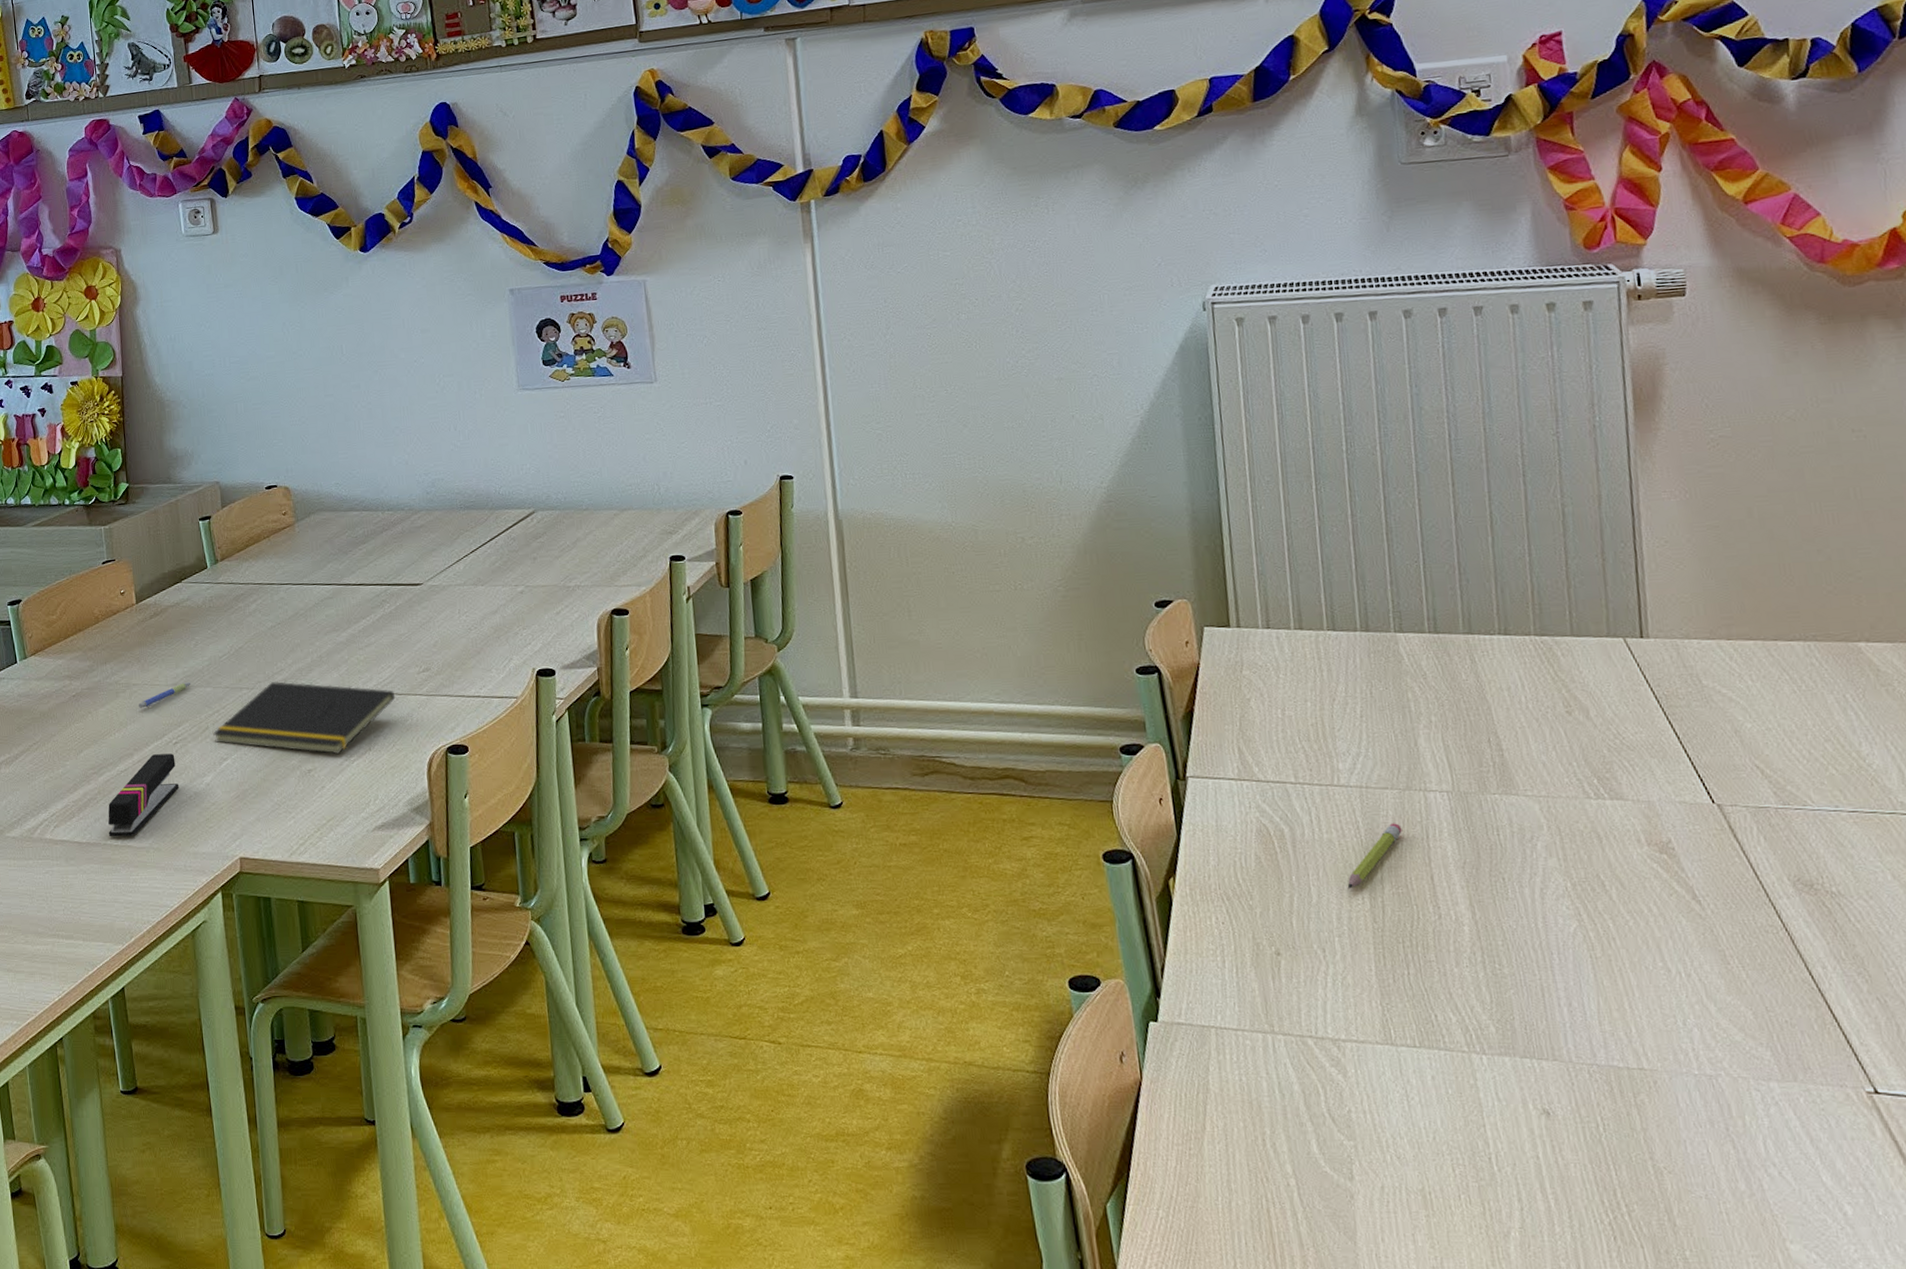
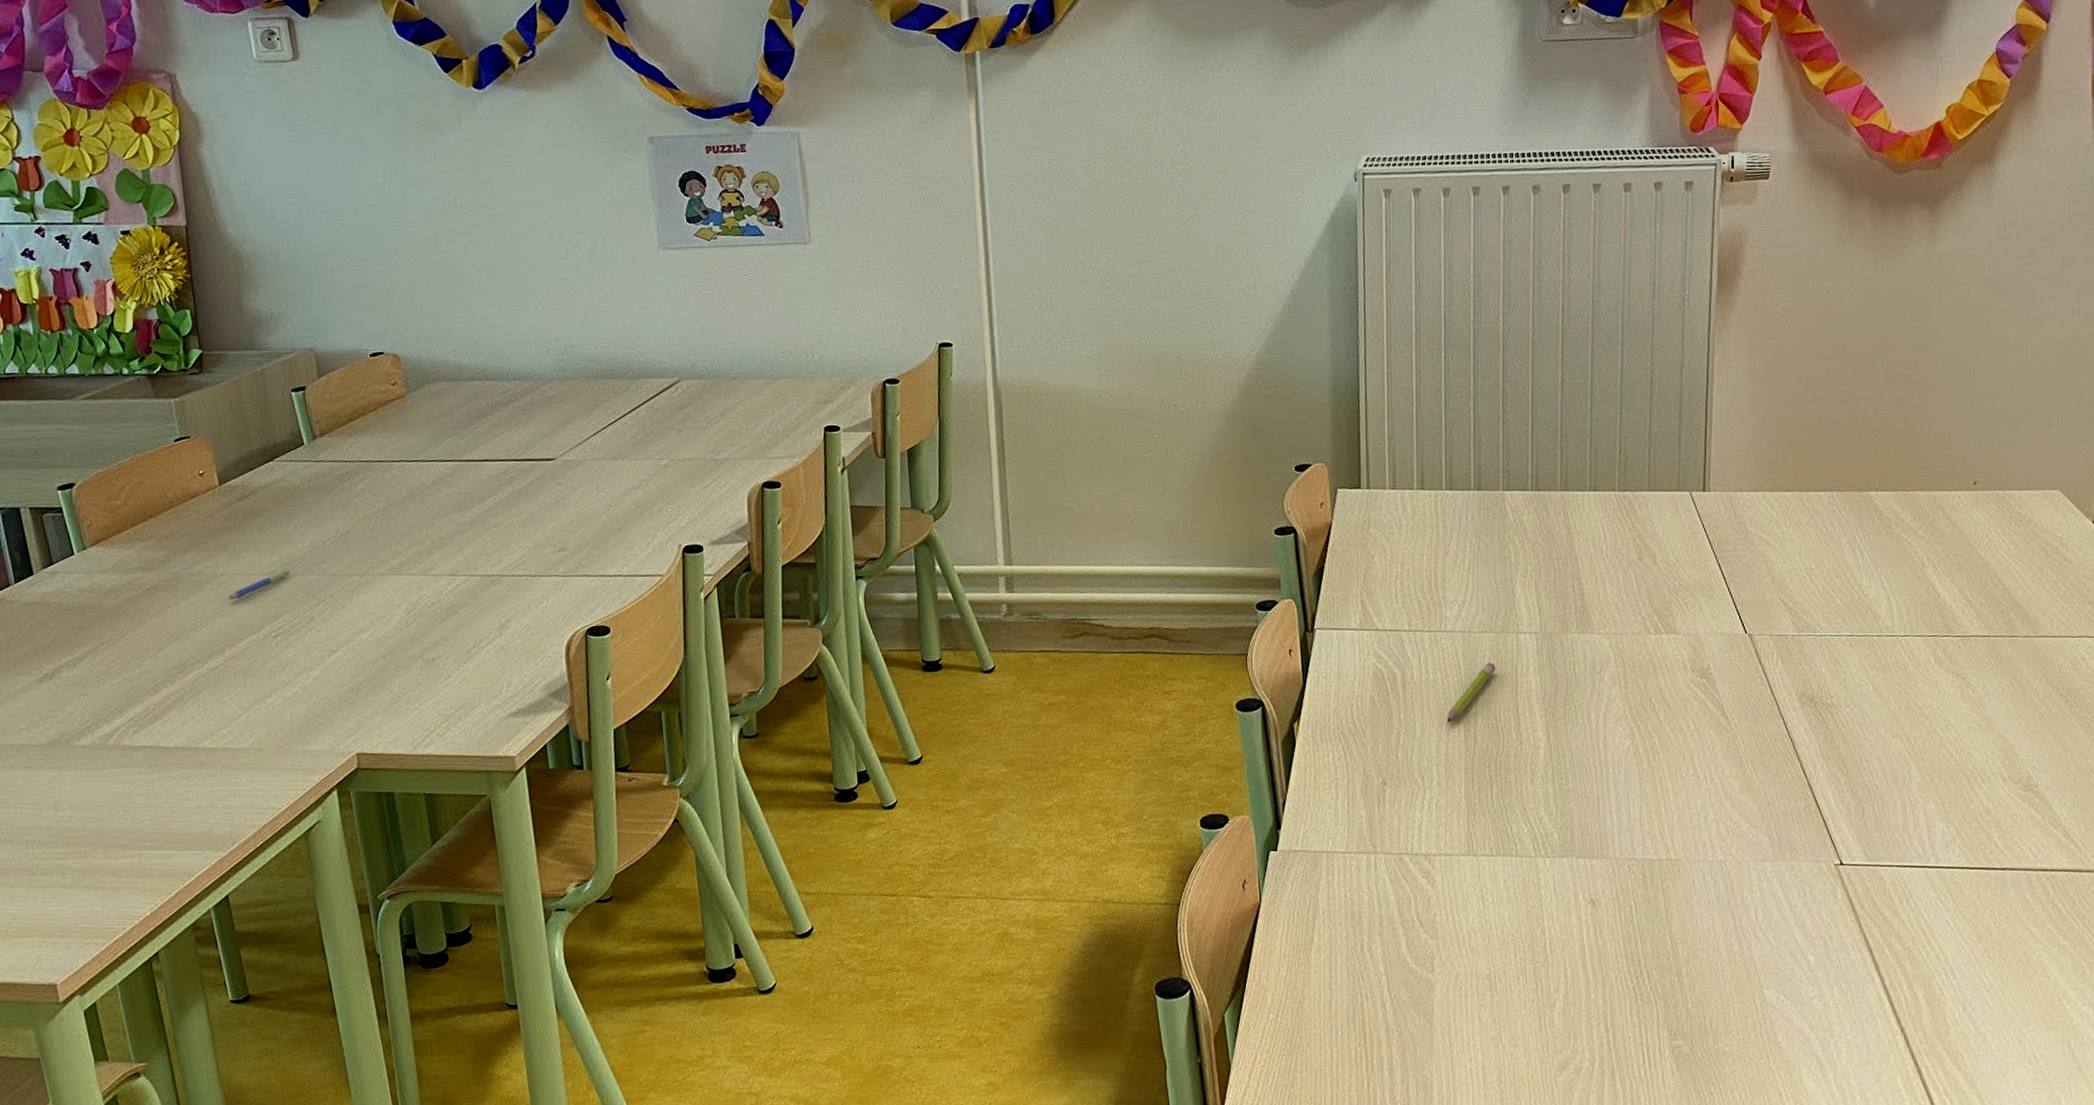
stapler: present [108,753,180,837] -> none [197,647,283,740]
notepad: present [212,682,395,754] -> none [318,566,528,641]

